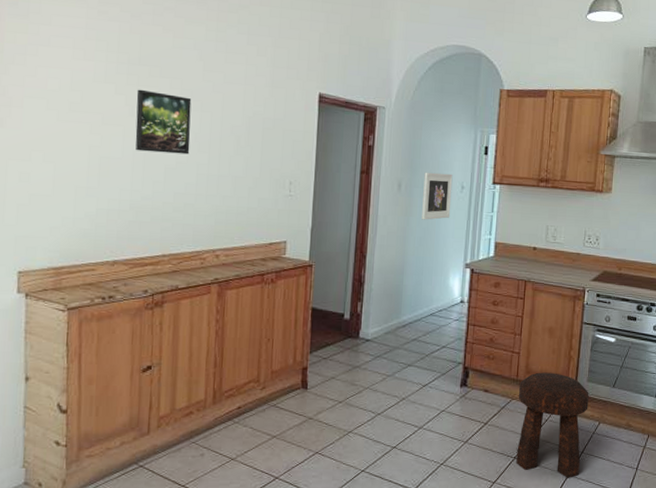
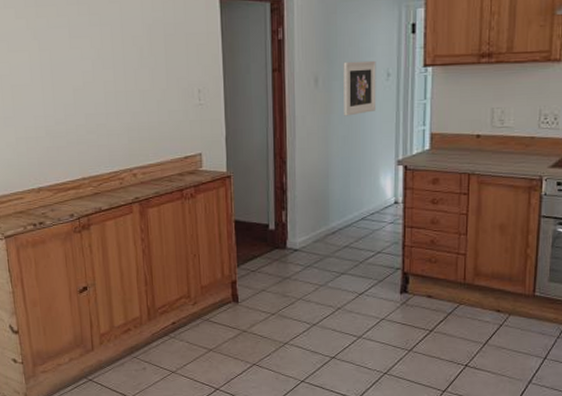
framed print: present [135,89,192,155] -> none [35,10,95,75]
stool: present [516,372,589,478] -> none [466,273,551,386]

